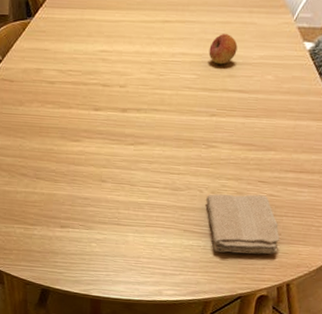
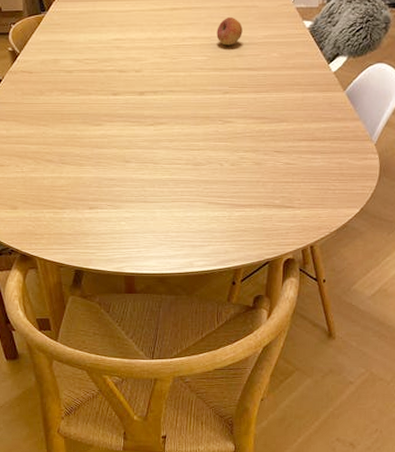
washcloth: present [205,194,280,254] -> none [226,164,299,221]

